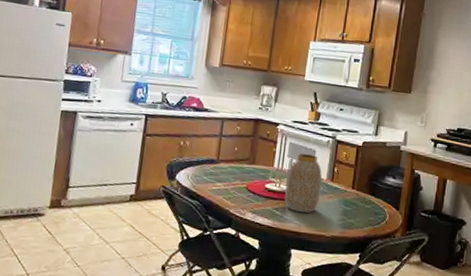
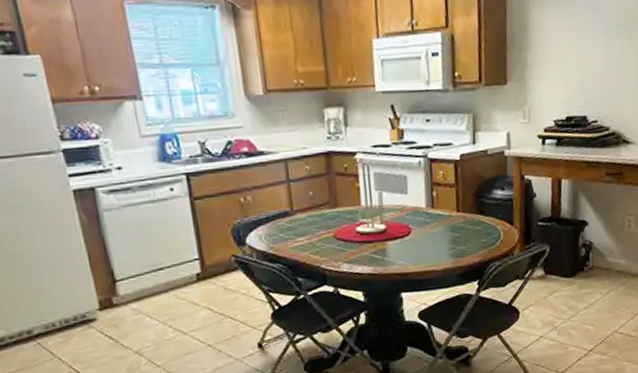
vase: present [284,153,322,214] -> none [379,181,423,252]

